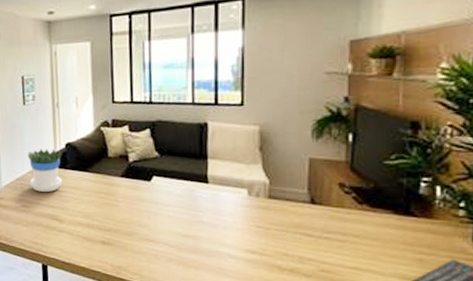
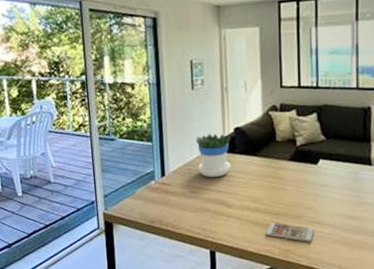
smartphone: none [97,238,148,260] -> present [265,222,315,242]

